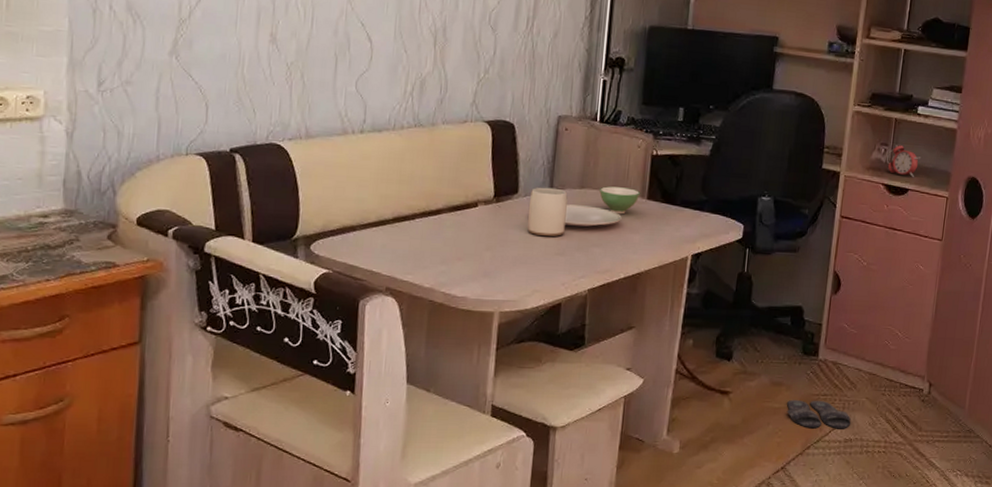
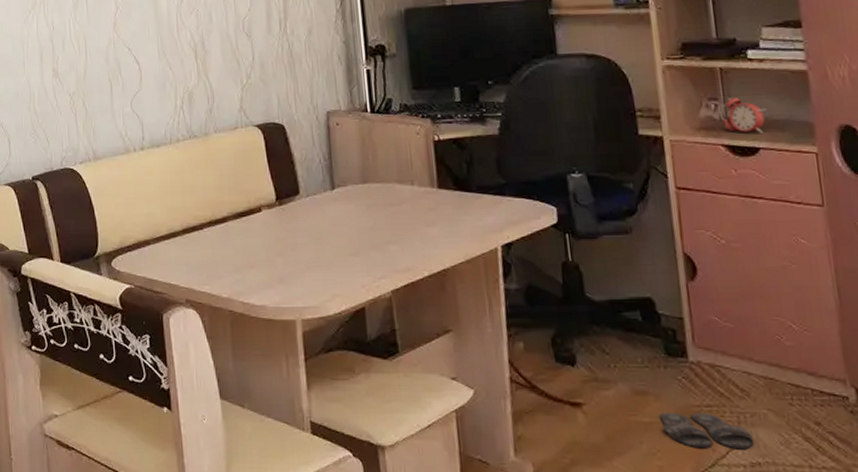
mug: present [527,187,568,237] -> none [312,185,355,237]
plate: present [564,204,622,227] -> none [352,201,414,225]
bowl: present [598,186,641,215] -> none [383,178,430,207]

